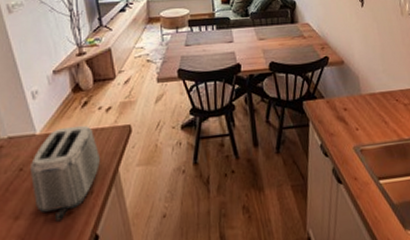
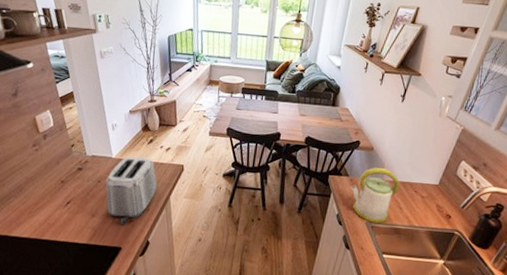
kettle: none [328,81,379,146] -> present [350,167,399,223]

